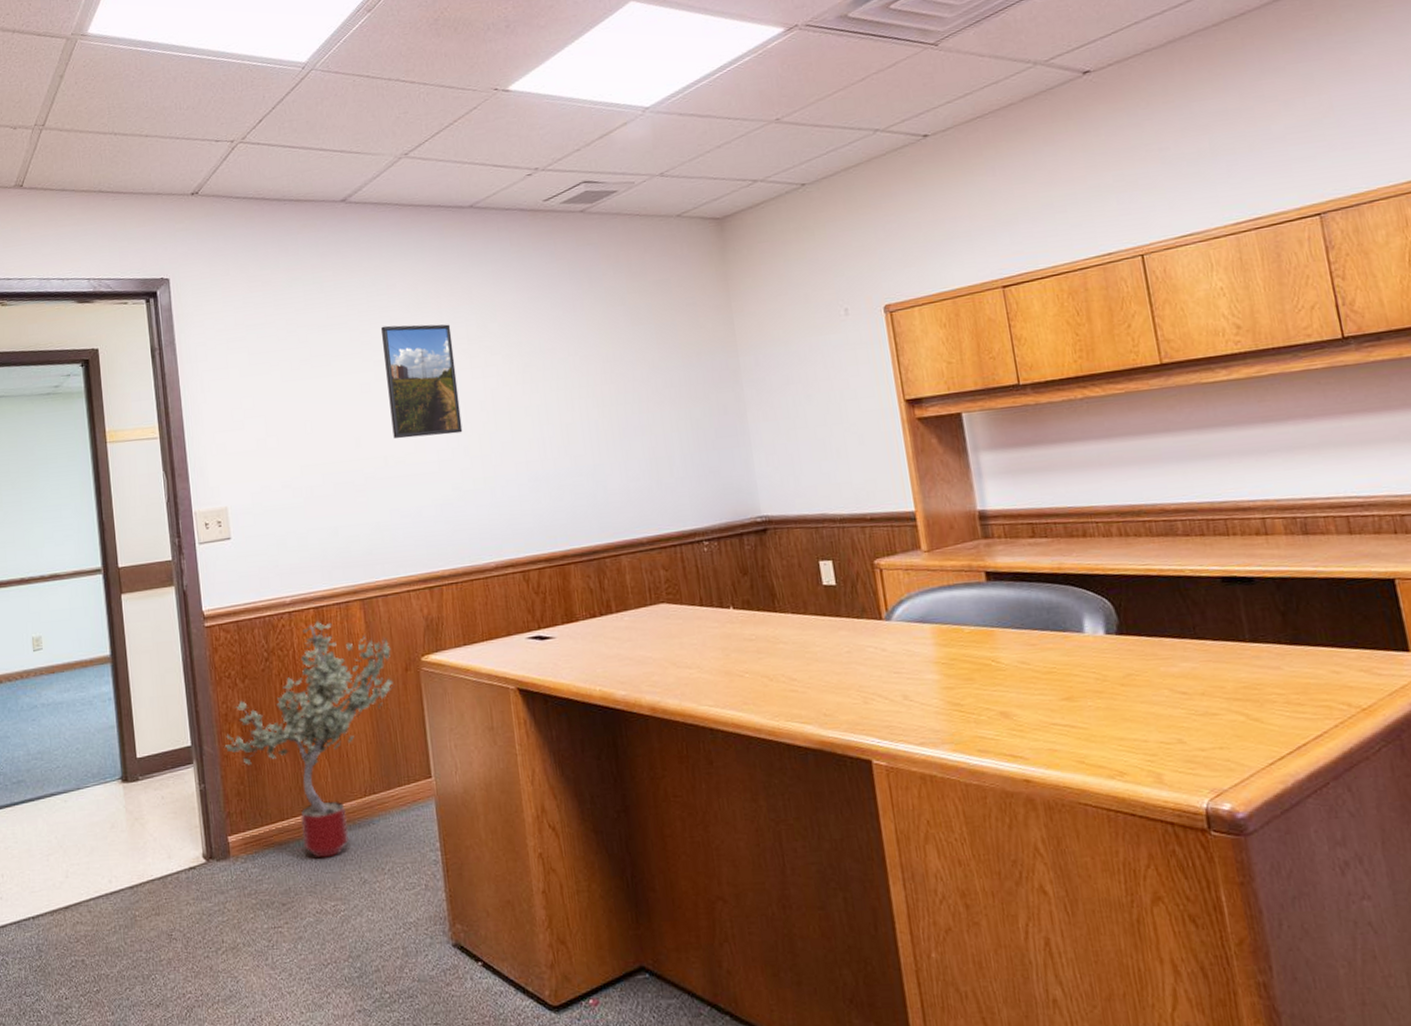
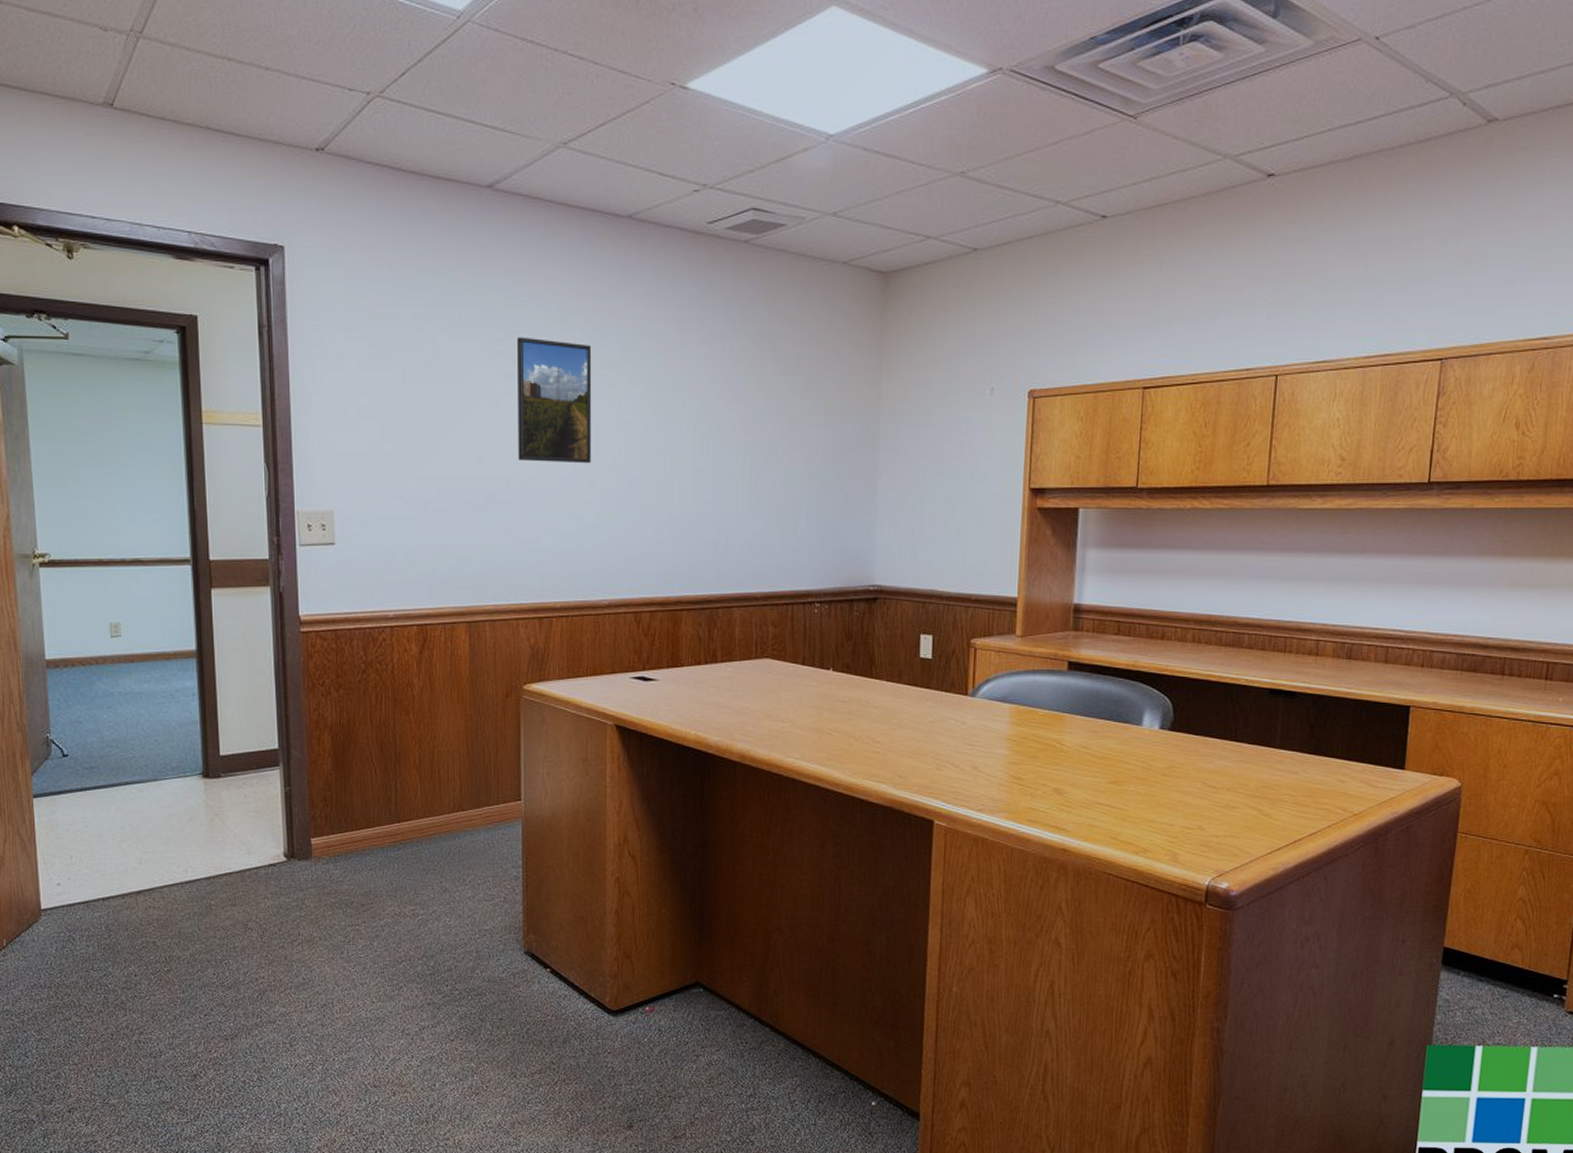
potted tree: present [223,621,395,858] -> none [312,638,494,866]

